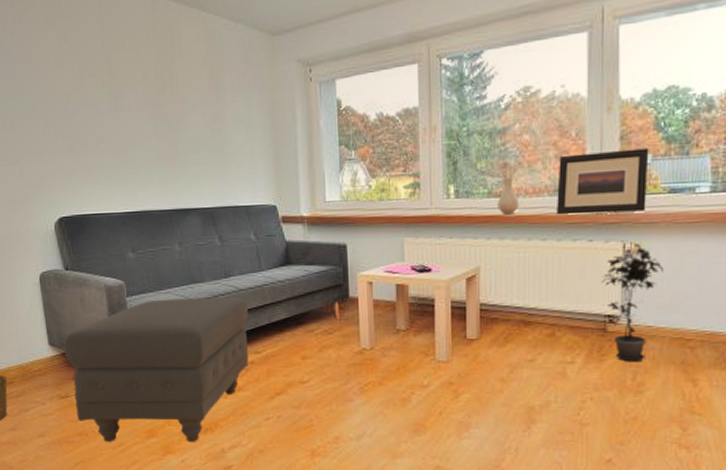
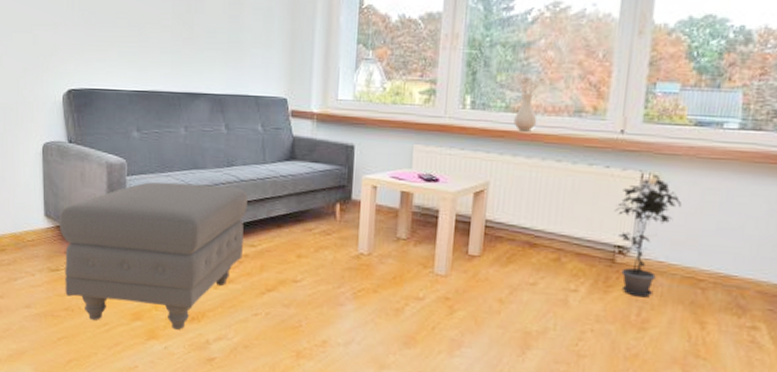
picture frame: present [557,148,649,215] -> none [575,76,679,142]

